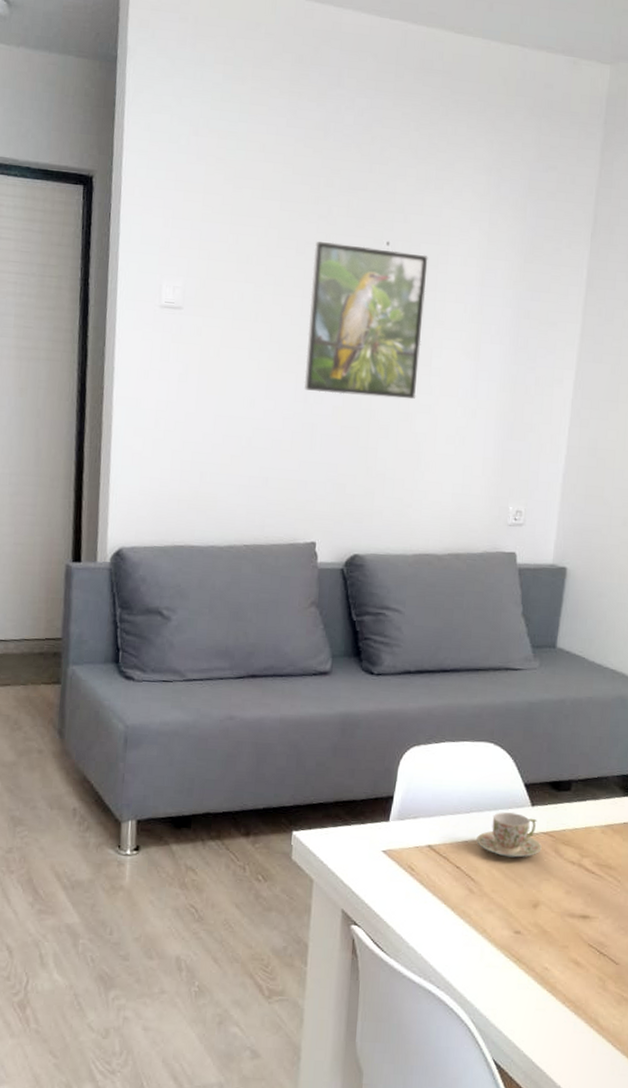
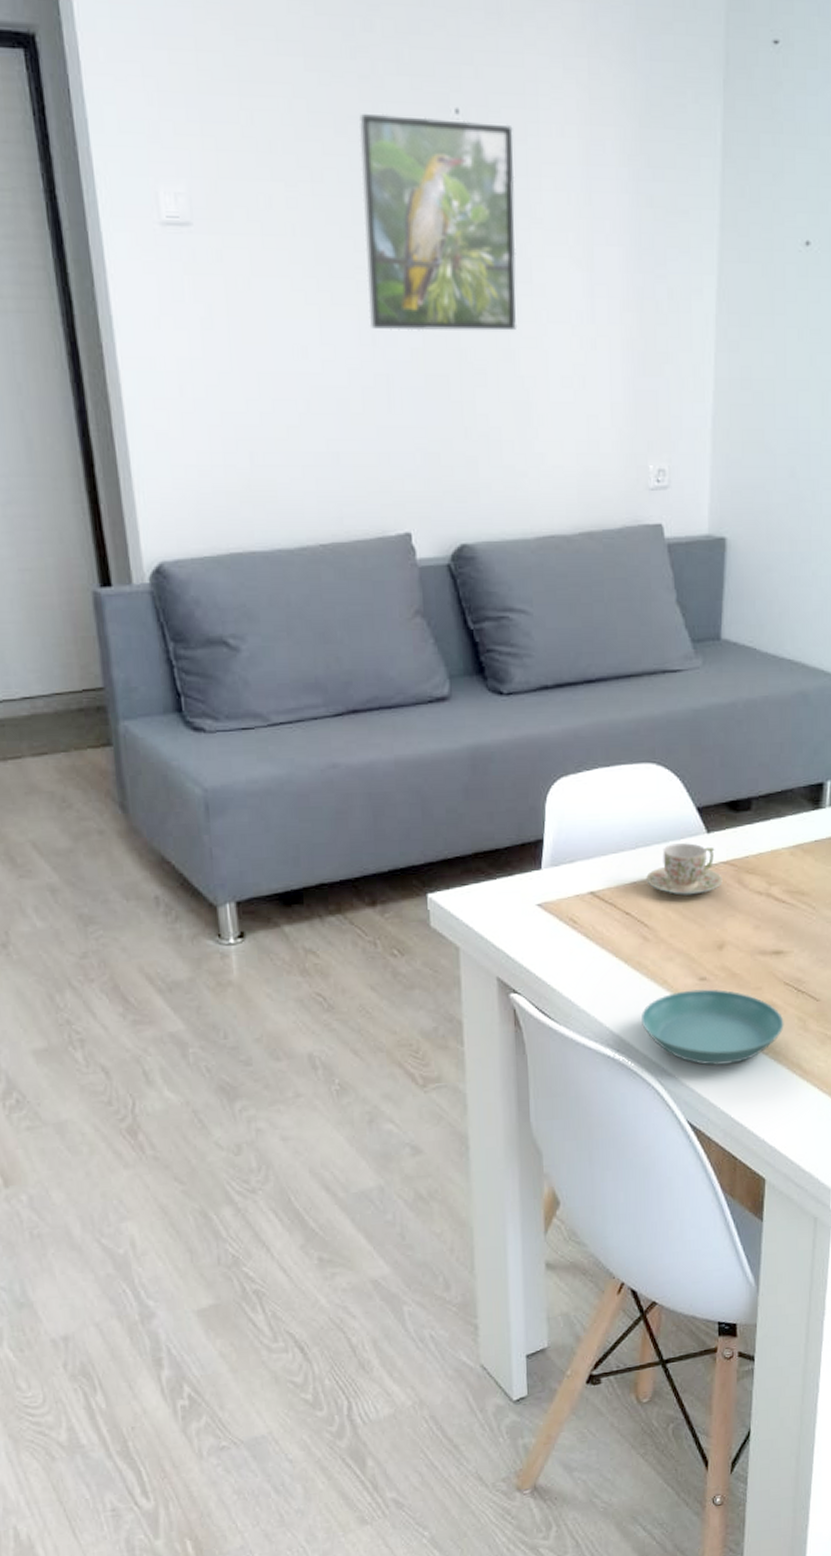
saucer: none [461,941,586,1013] -> present [642,989,784,1066]

